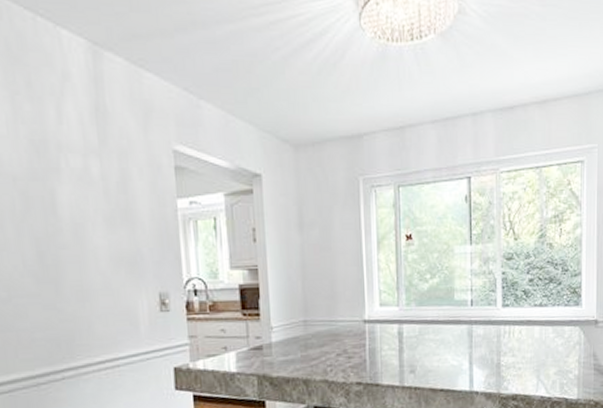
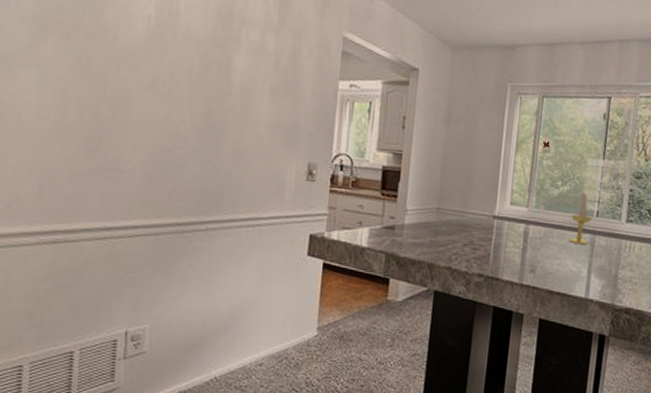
candlestick: none [445,280,467,337] -> present [569,191,593,245]

